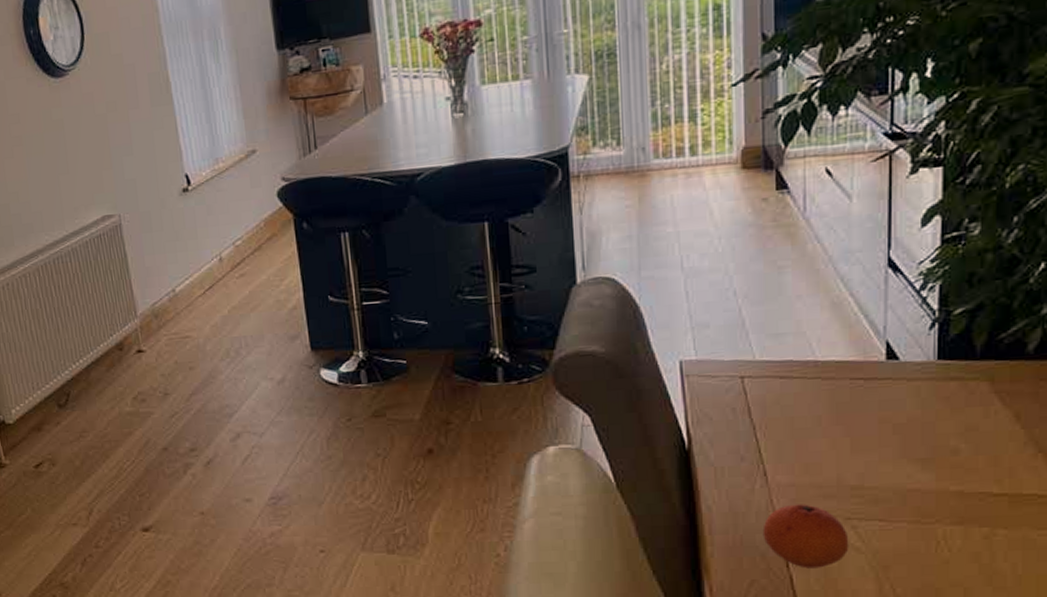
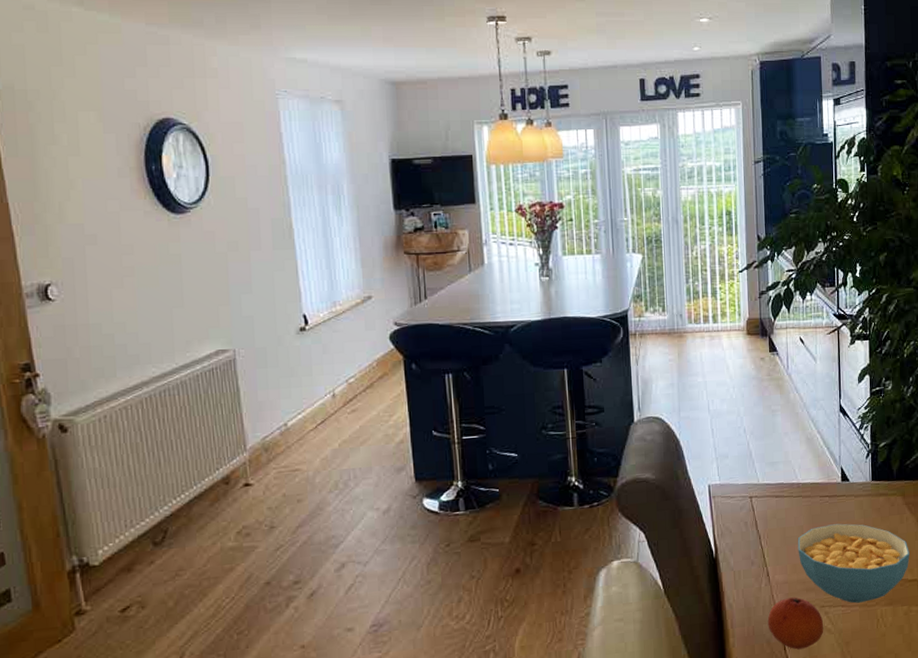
cereal bowl: none [812,415,997,518] -> present [797,523,910,603]

